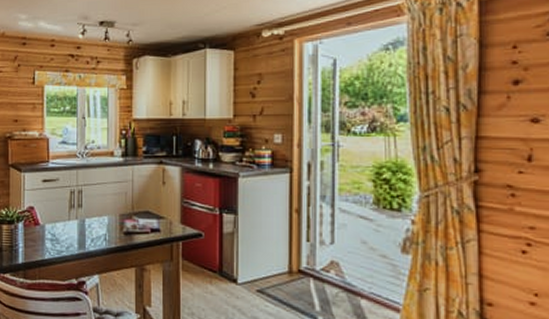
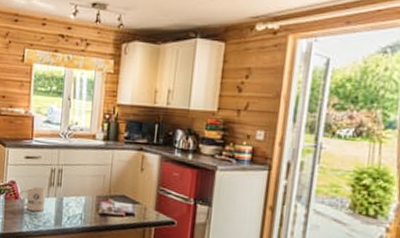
mug: none [38,211,67,236] -> present [18,187,46,212]

